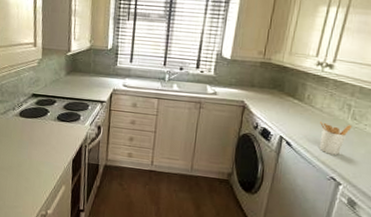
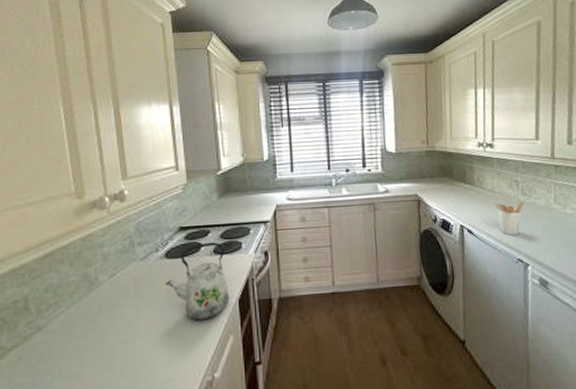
kettle: none [17,110,66,170] -> present [165,242,230,321]

